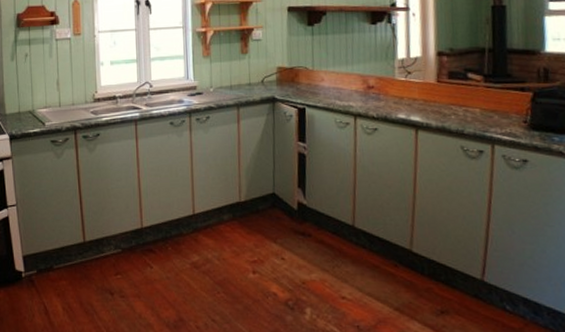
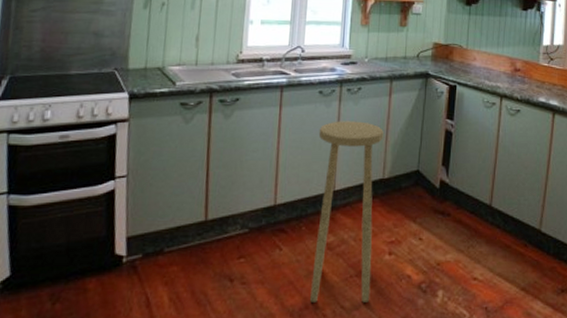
stool: none [174,148,239,317] -> present [310,121,384,303]

